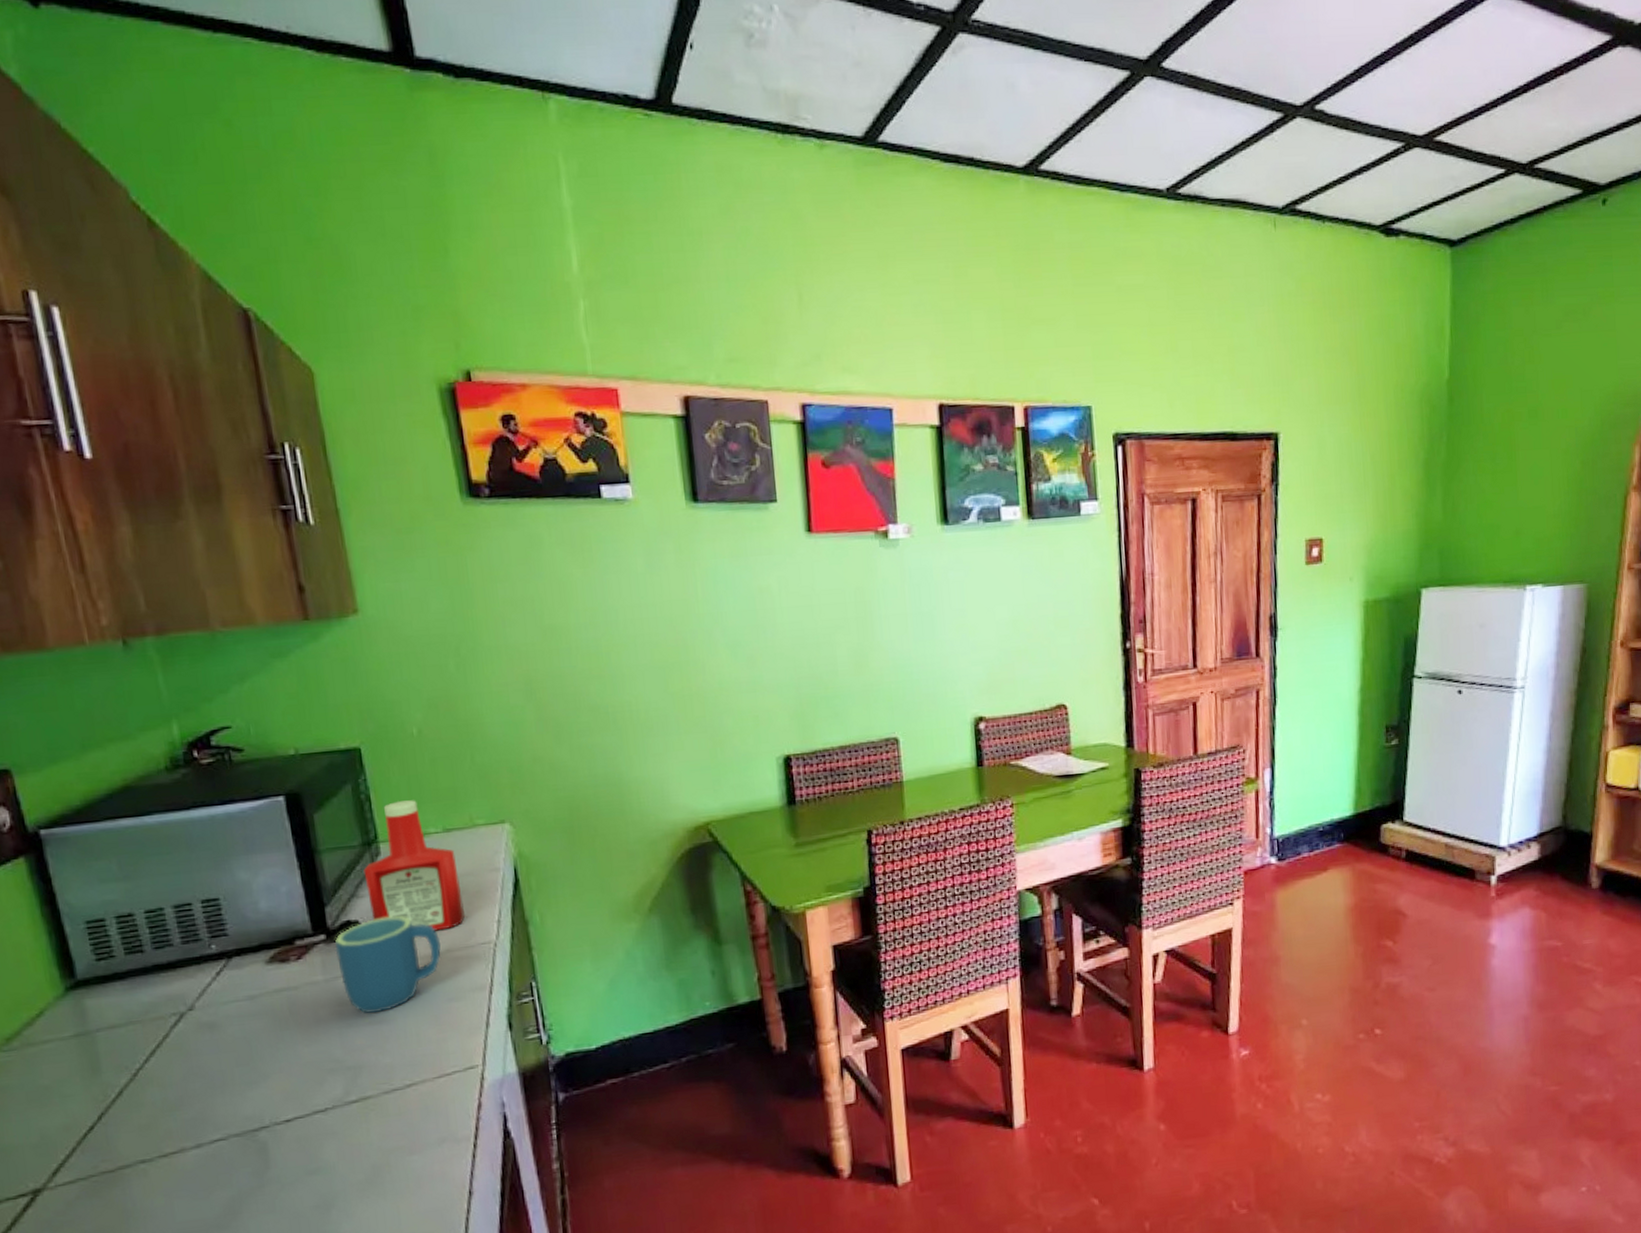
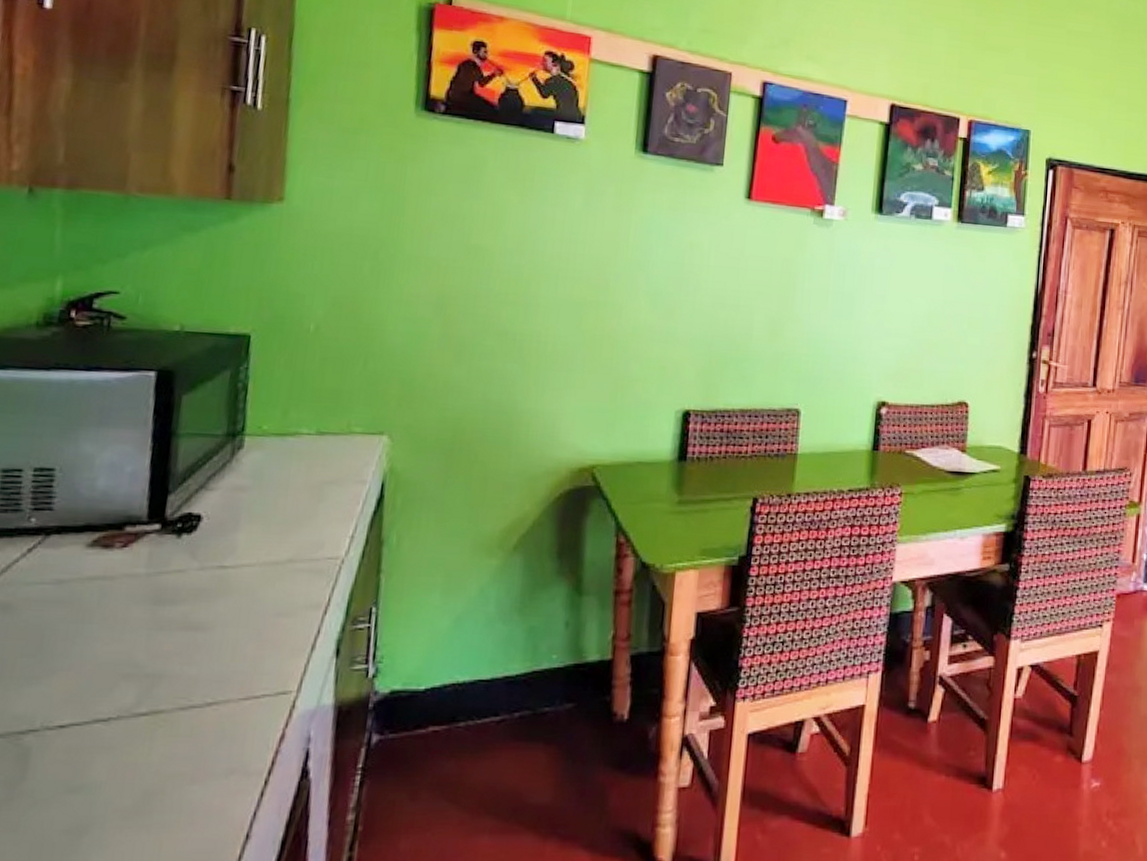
mug: present [335,916,442,1014] -> none [165,515,285,618]
ketchup bottle: present [363,800,465,931] -> none [217,395,323,538]

